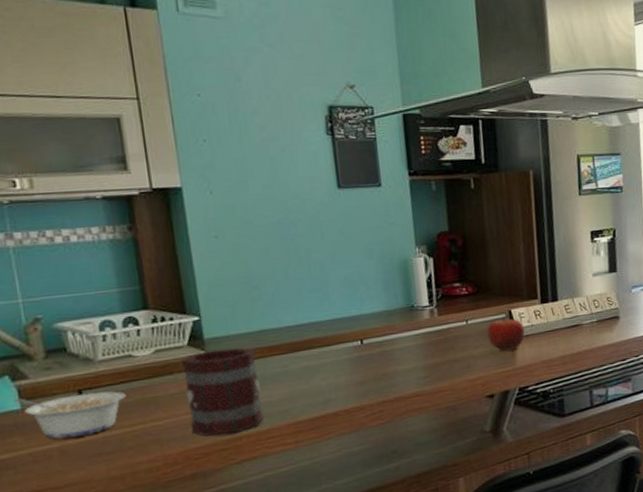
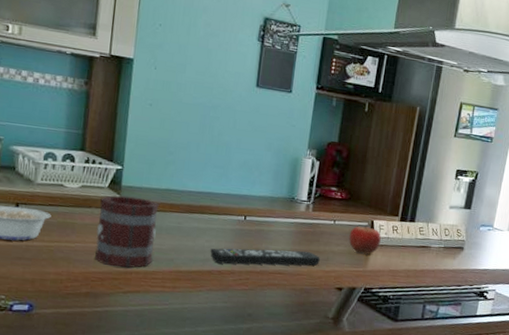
remote control: none [329,362,461,402] -> present [210,248,320,266]

